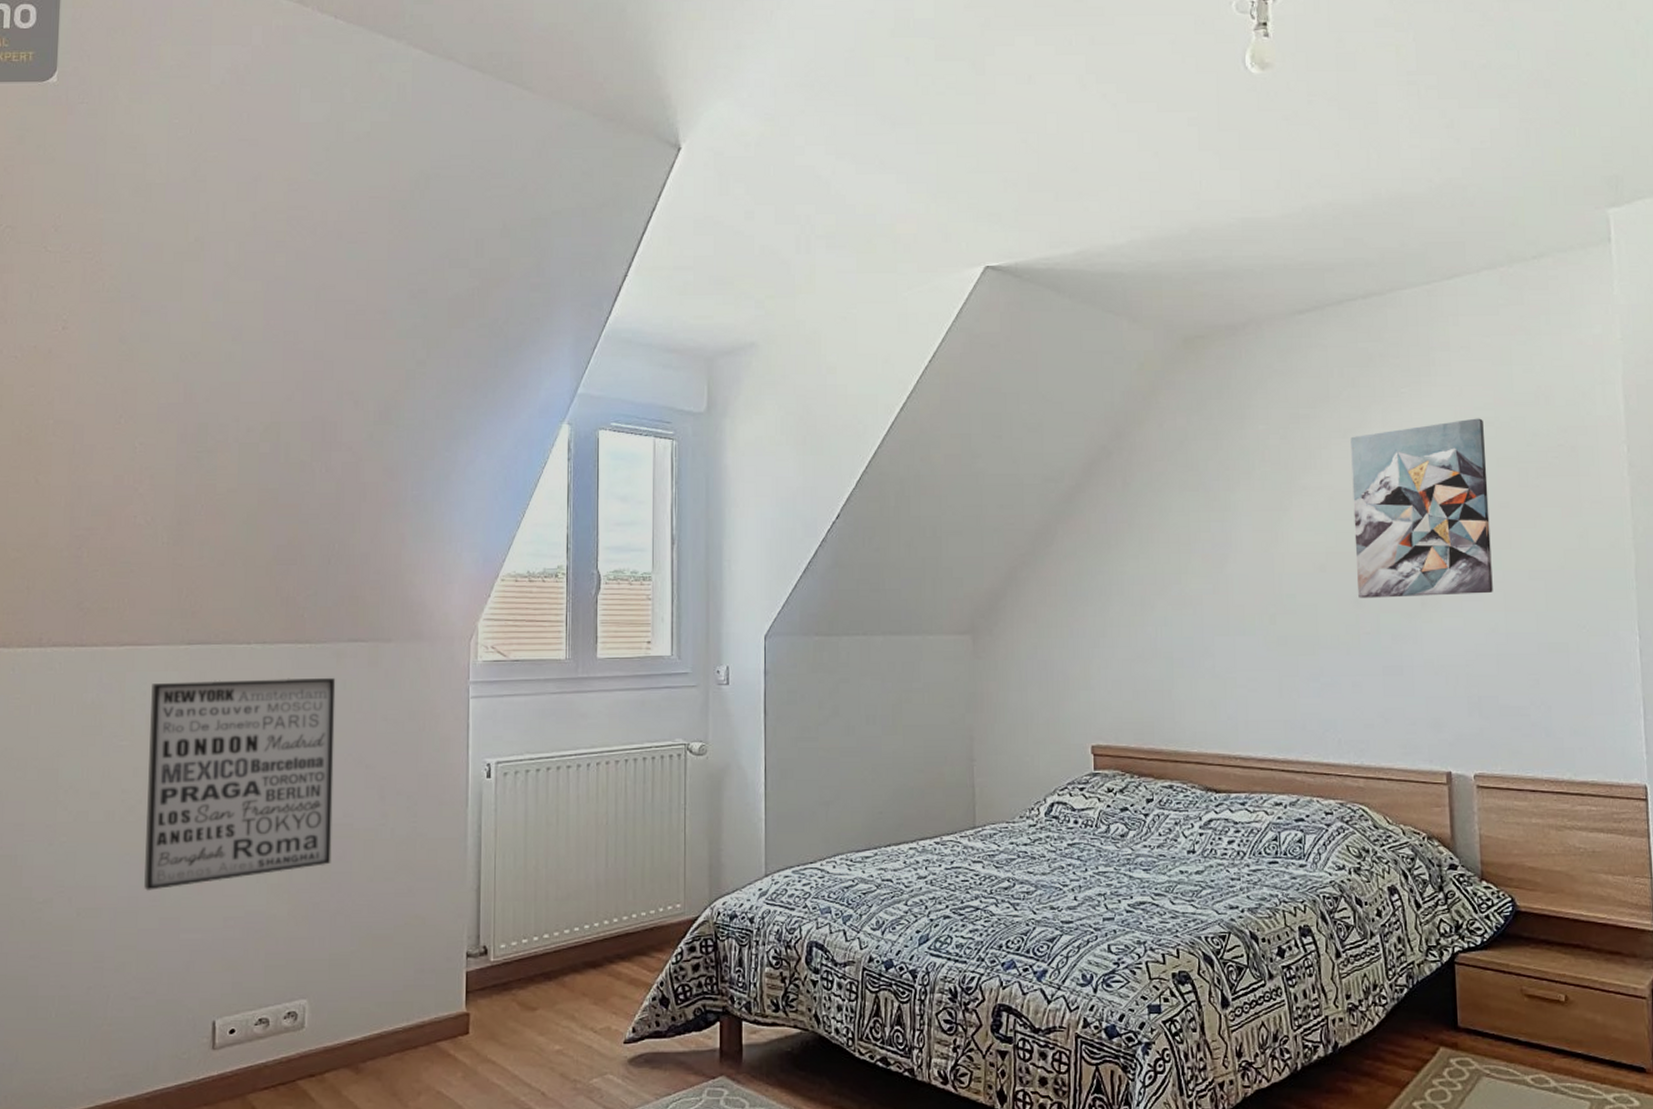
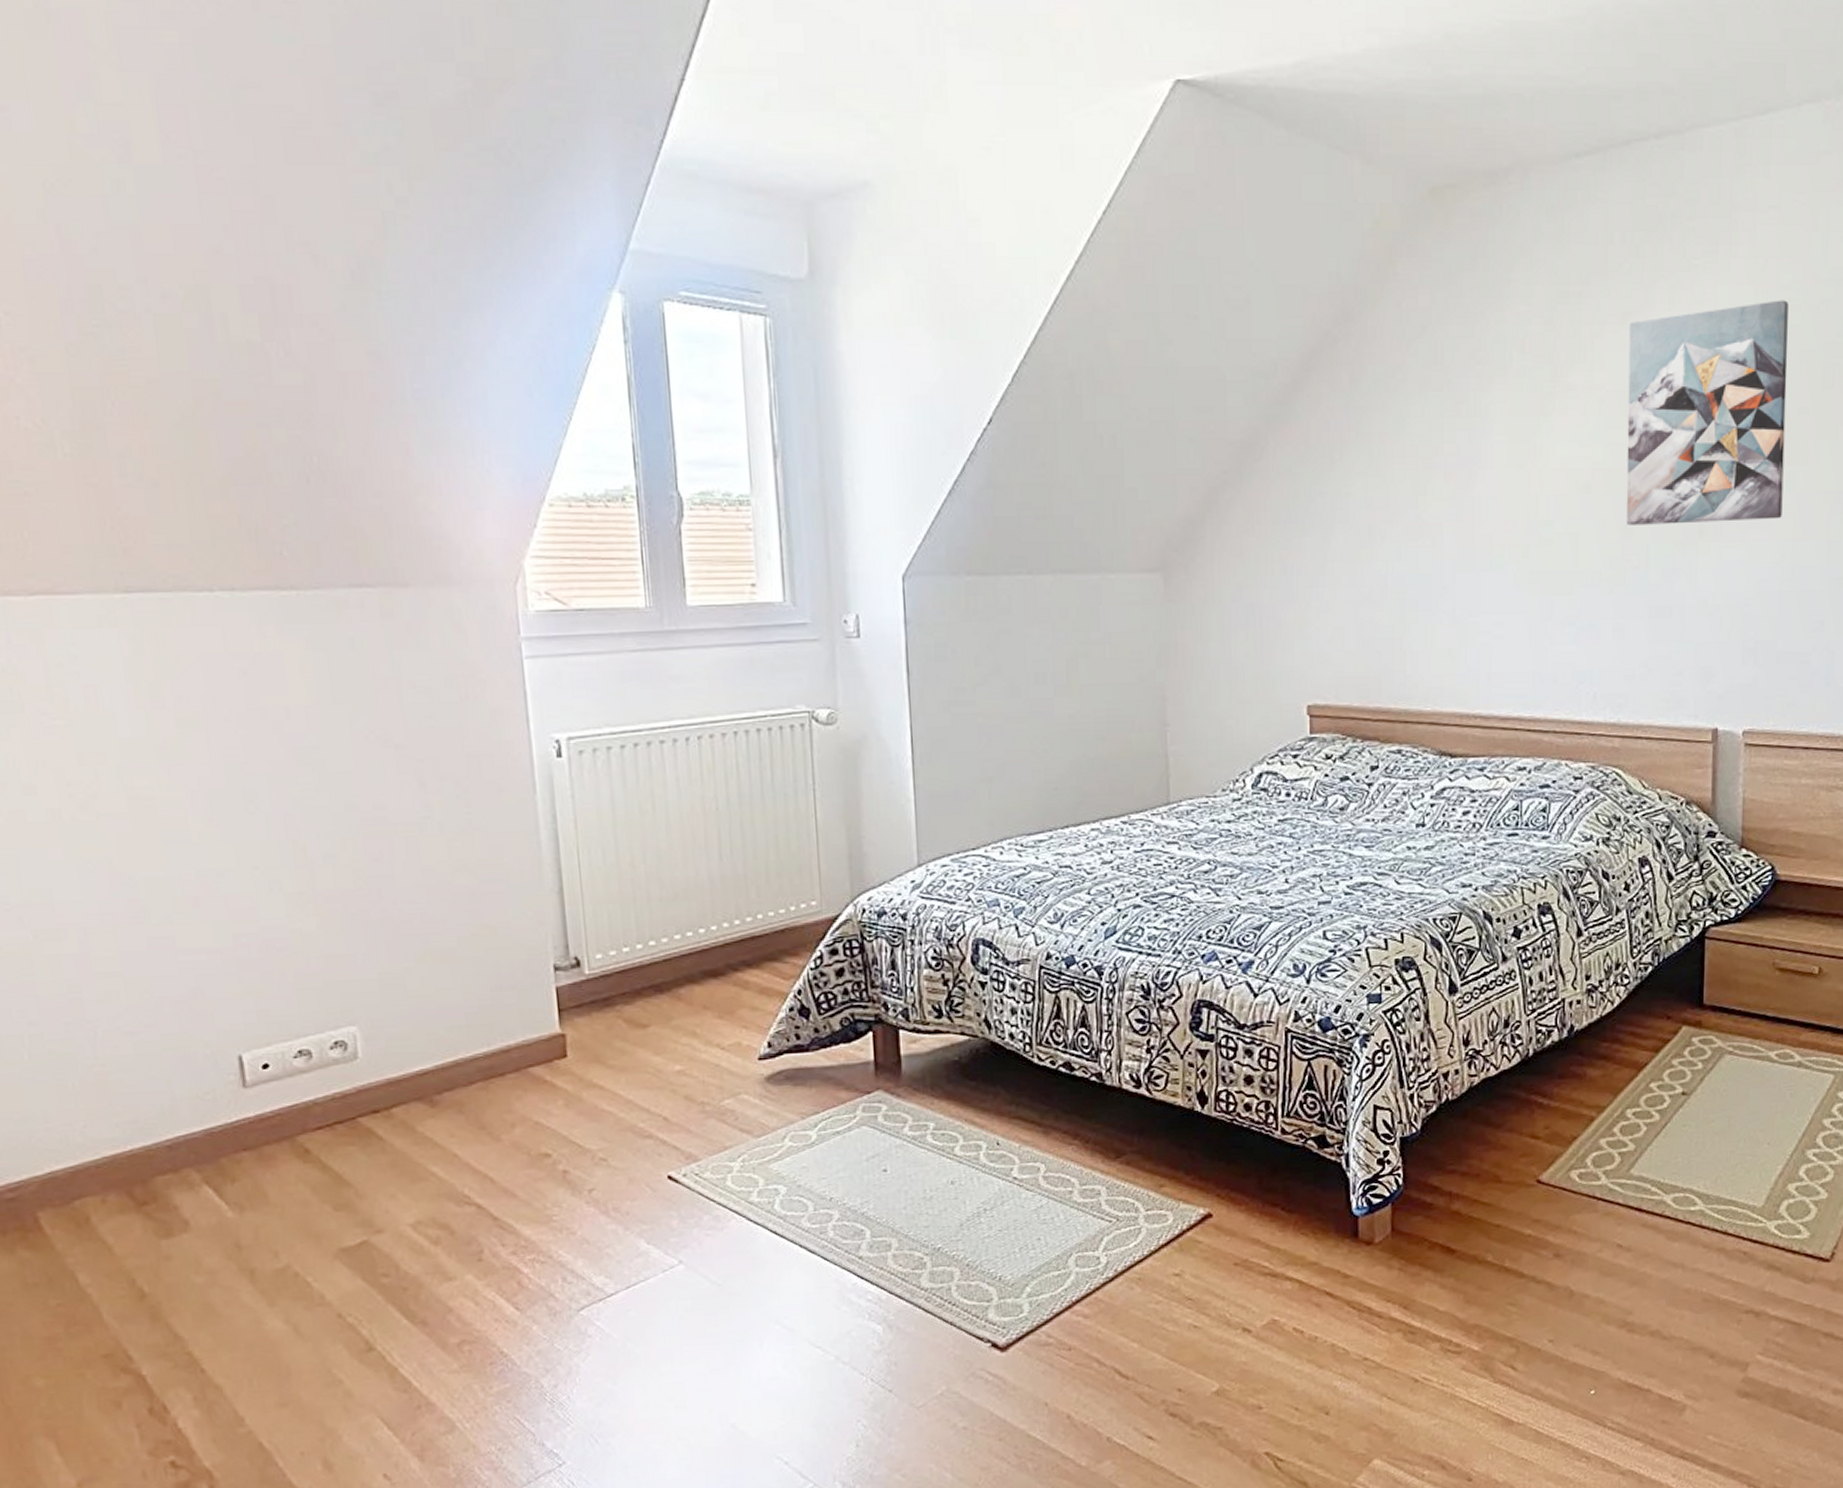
wall art: present [144,677,336,891] -> none [83,633,365,905]

